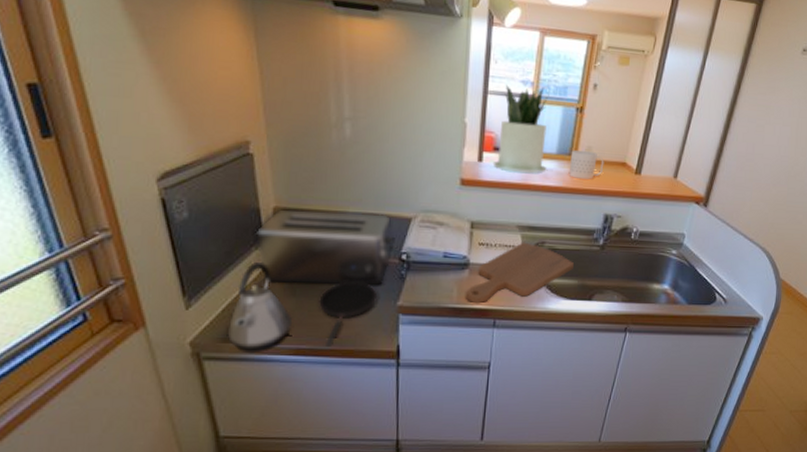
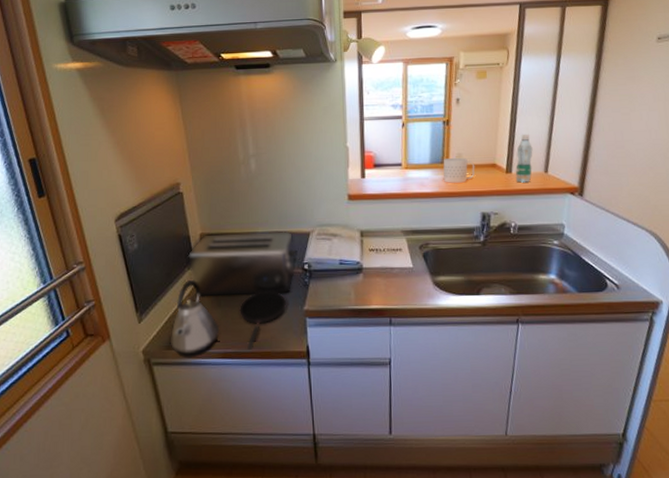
cutting board: present [465,242,575,305] -> none [361,245,459,306]
planter: present [492,85,549,174] -> none [374,108,423,185]
bottle: none [644,133,666,187] -> present [515,133,533,183]

